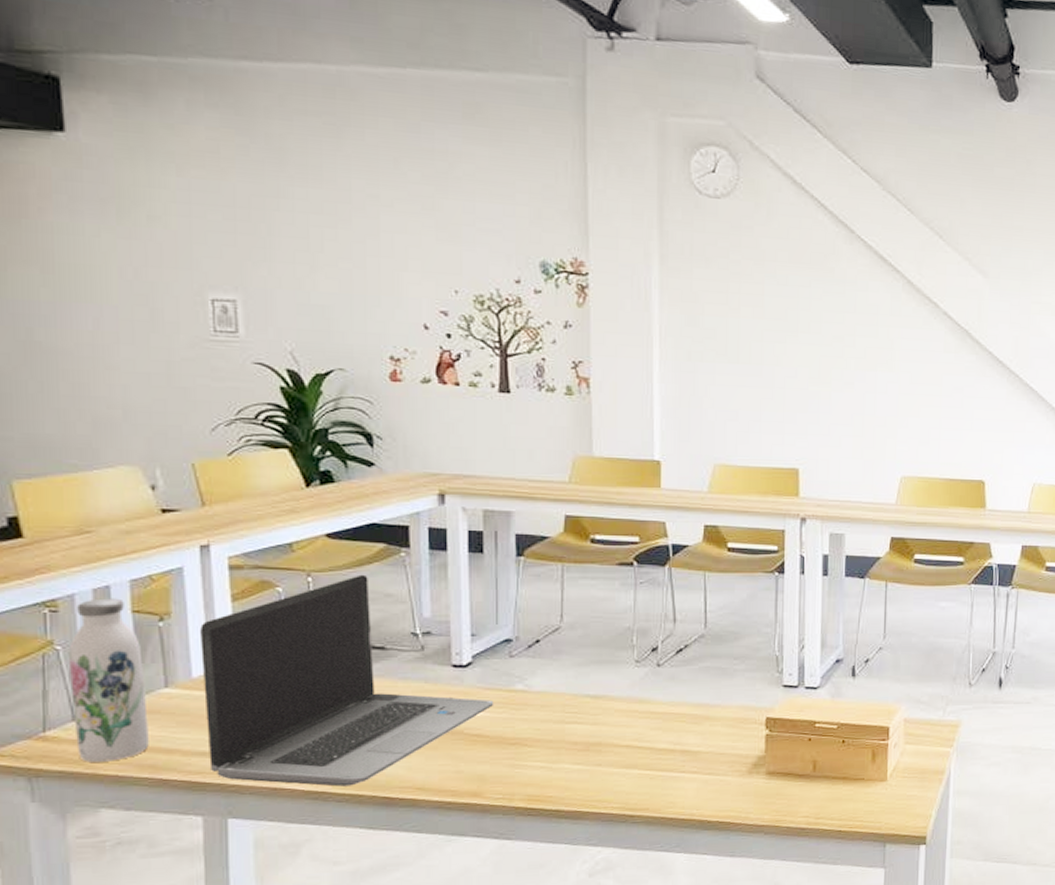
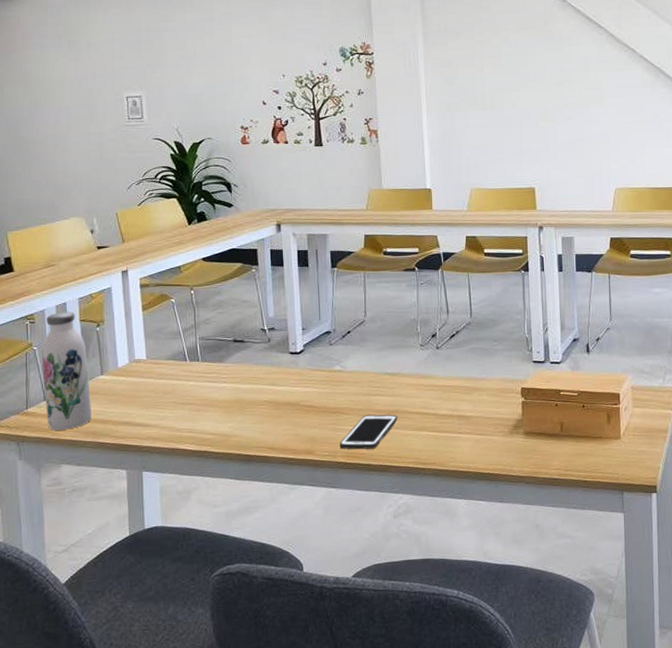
laptop computer: present [200,574,494,787] -> none [123,287,320,447]
cell phone: none [518,747,600,791] -> present [339,414,398,450]

